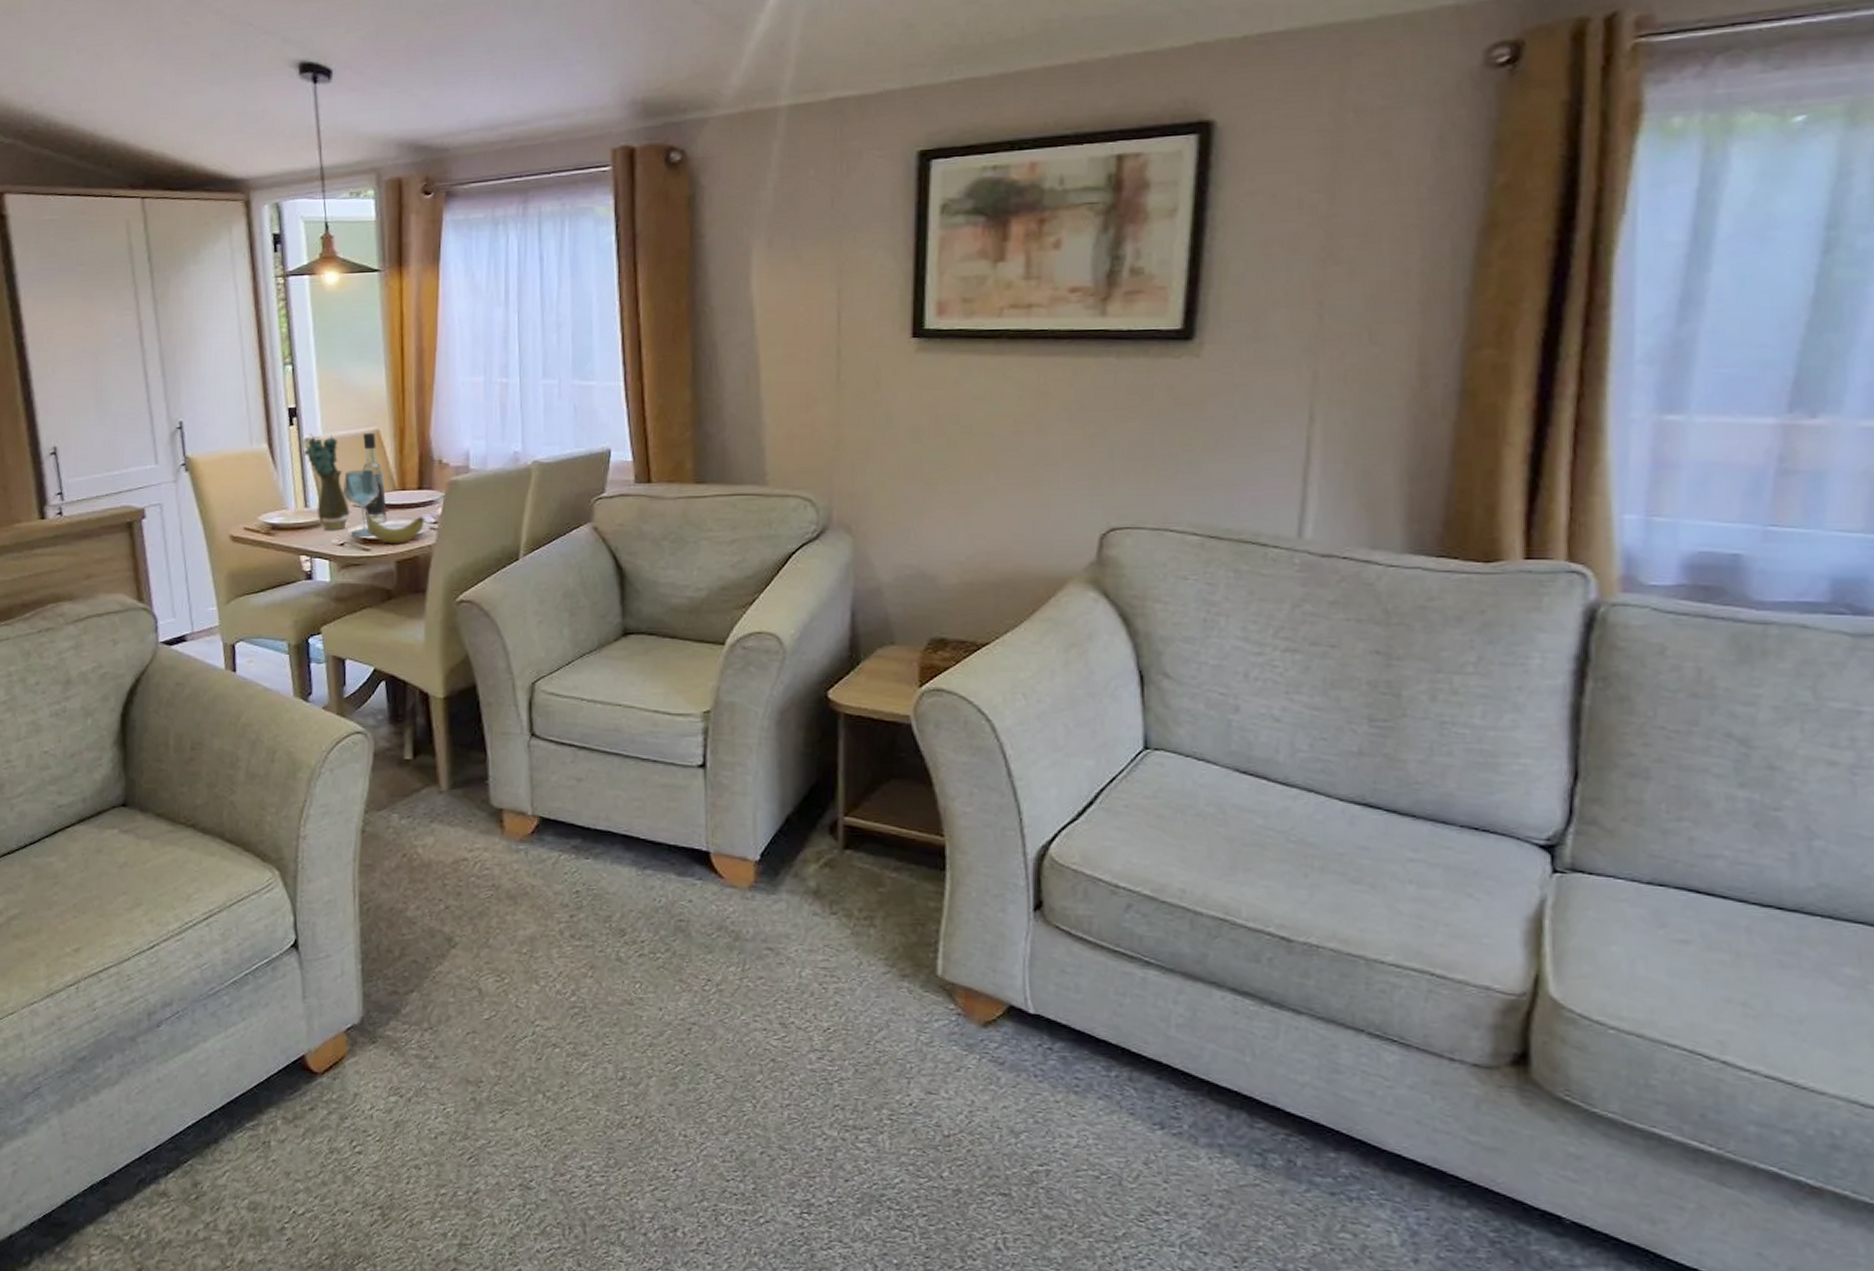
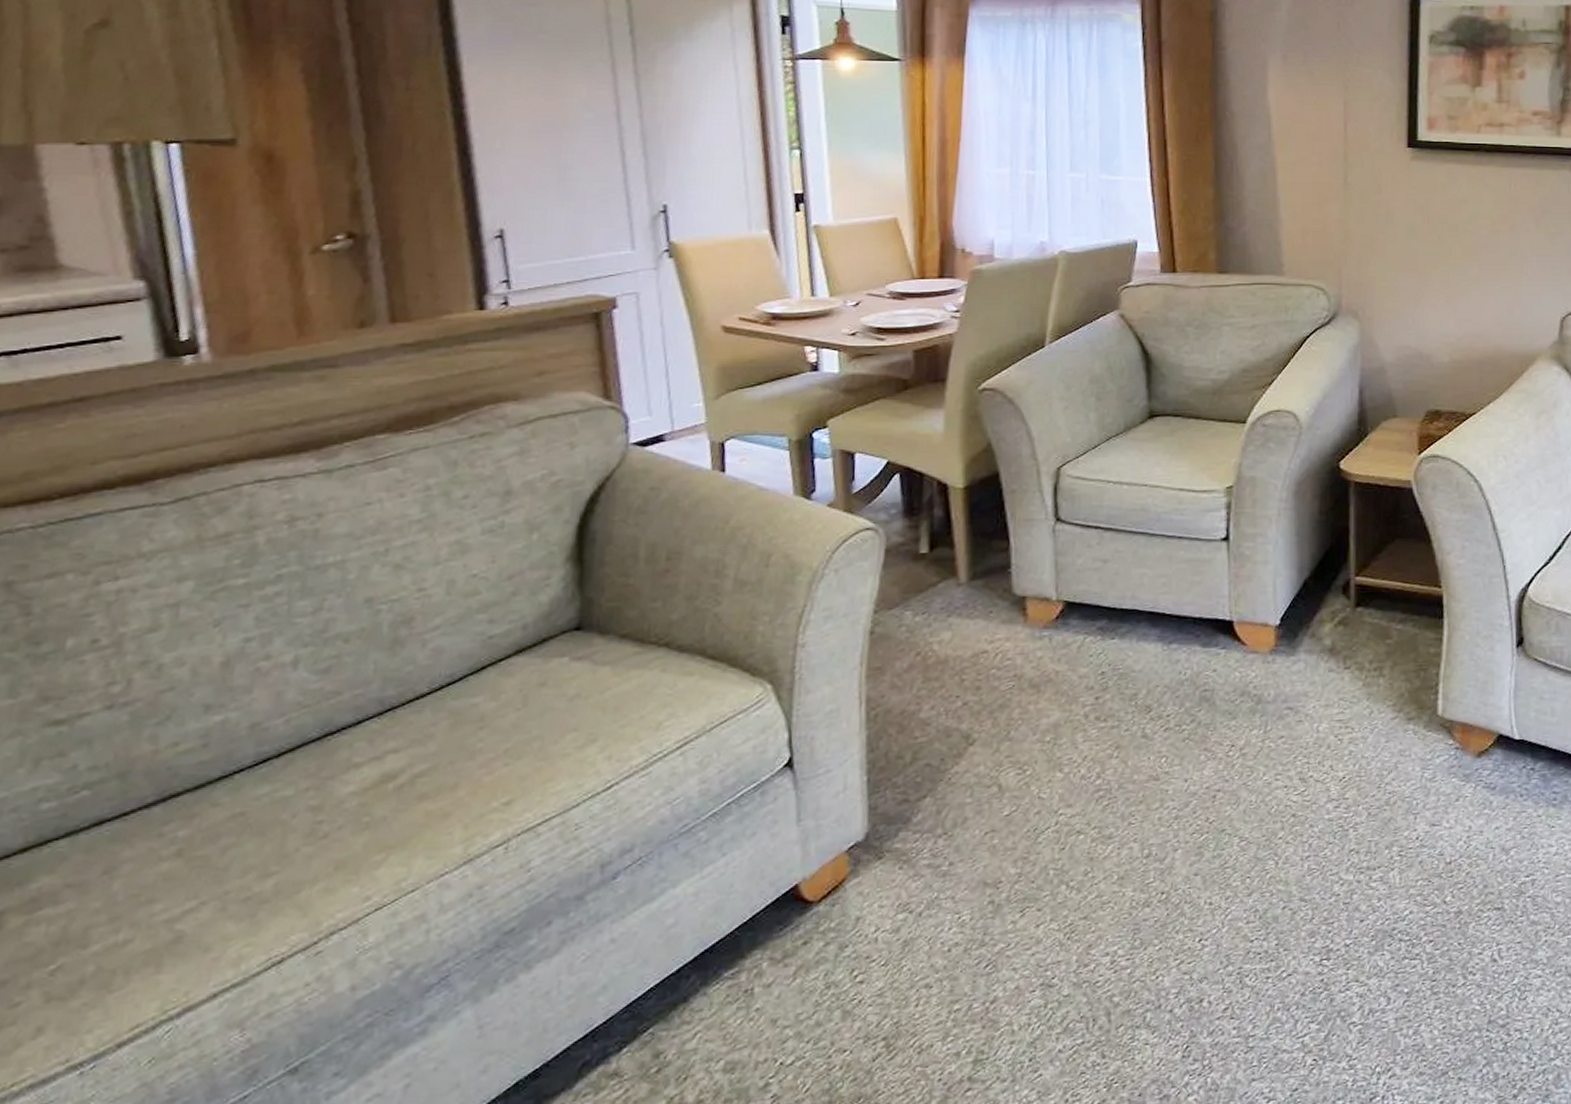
vase: present [304,433,350,531] -> none [812,220,863,320]
wine glass: present [343,469,379,536] -> none [856,257,896,326]
bottle: present [362,432,388,524] -> none [878,220,905,313]
fruit: present [363,505,424,543] -> none [878,293,945,332]

